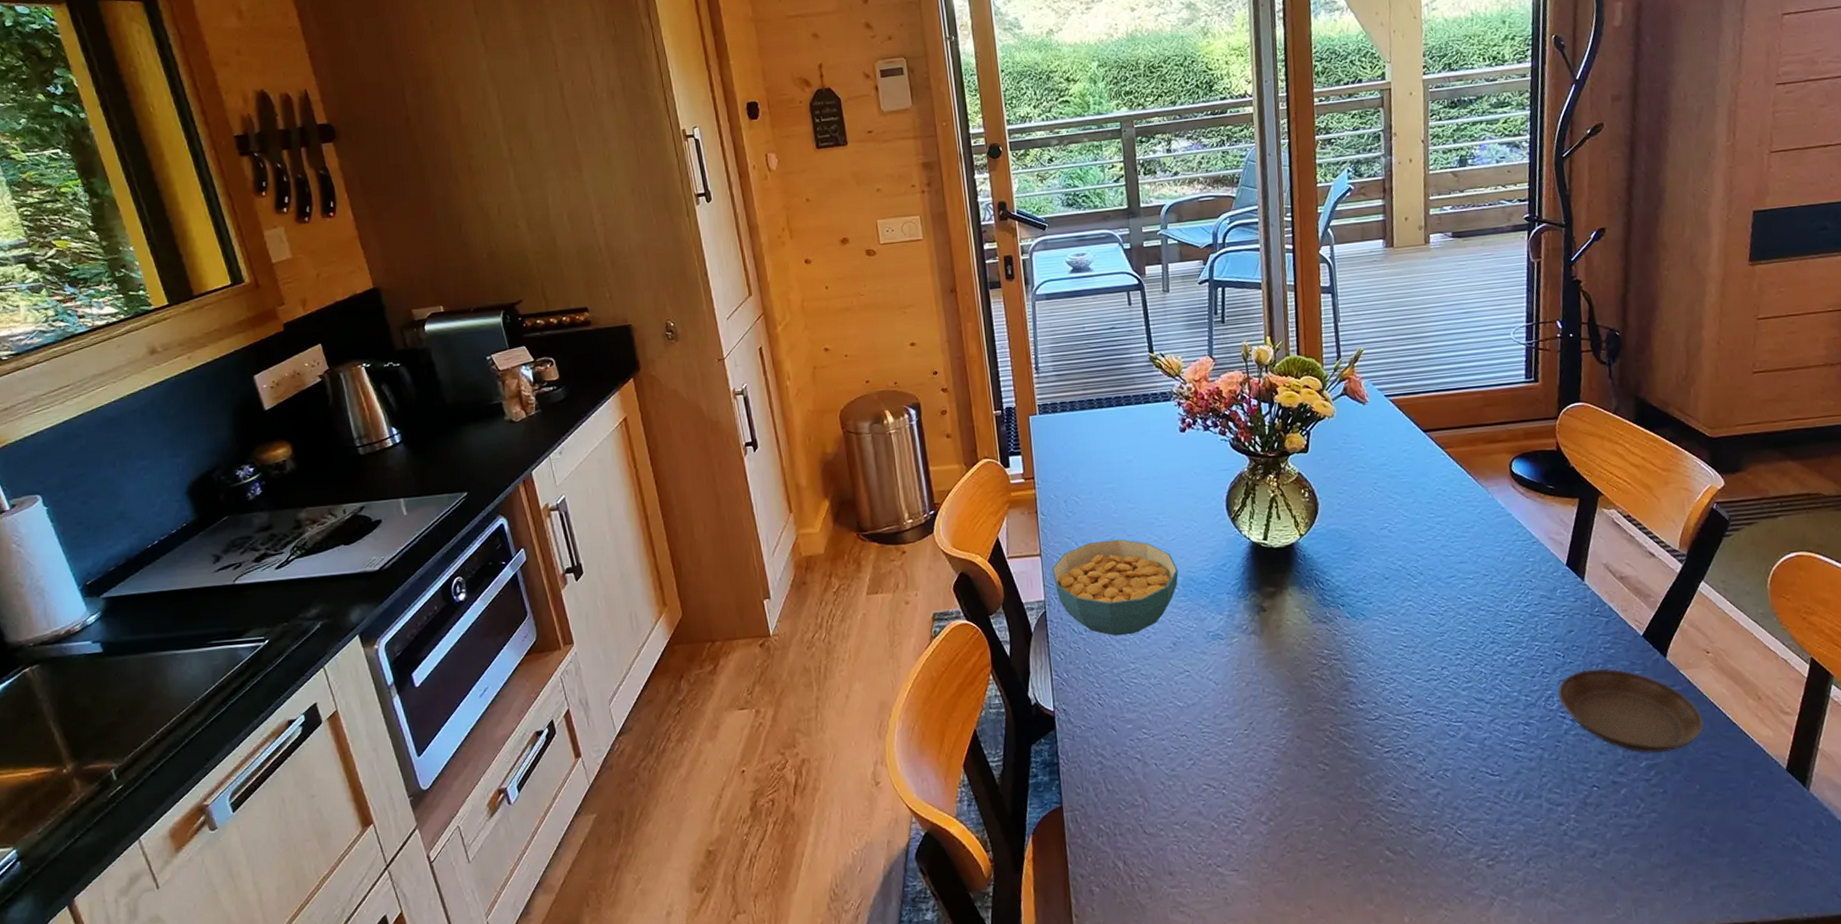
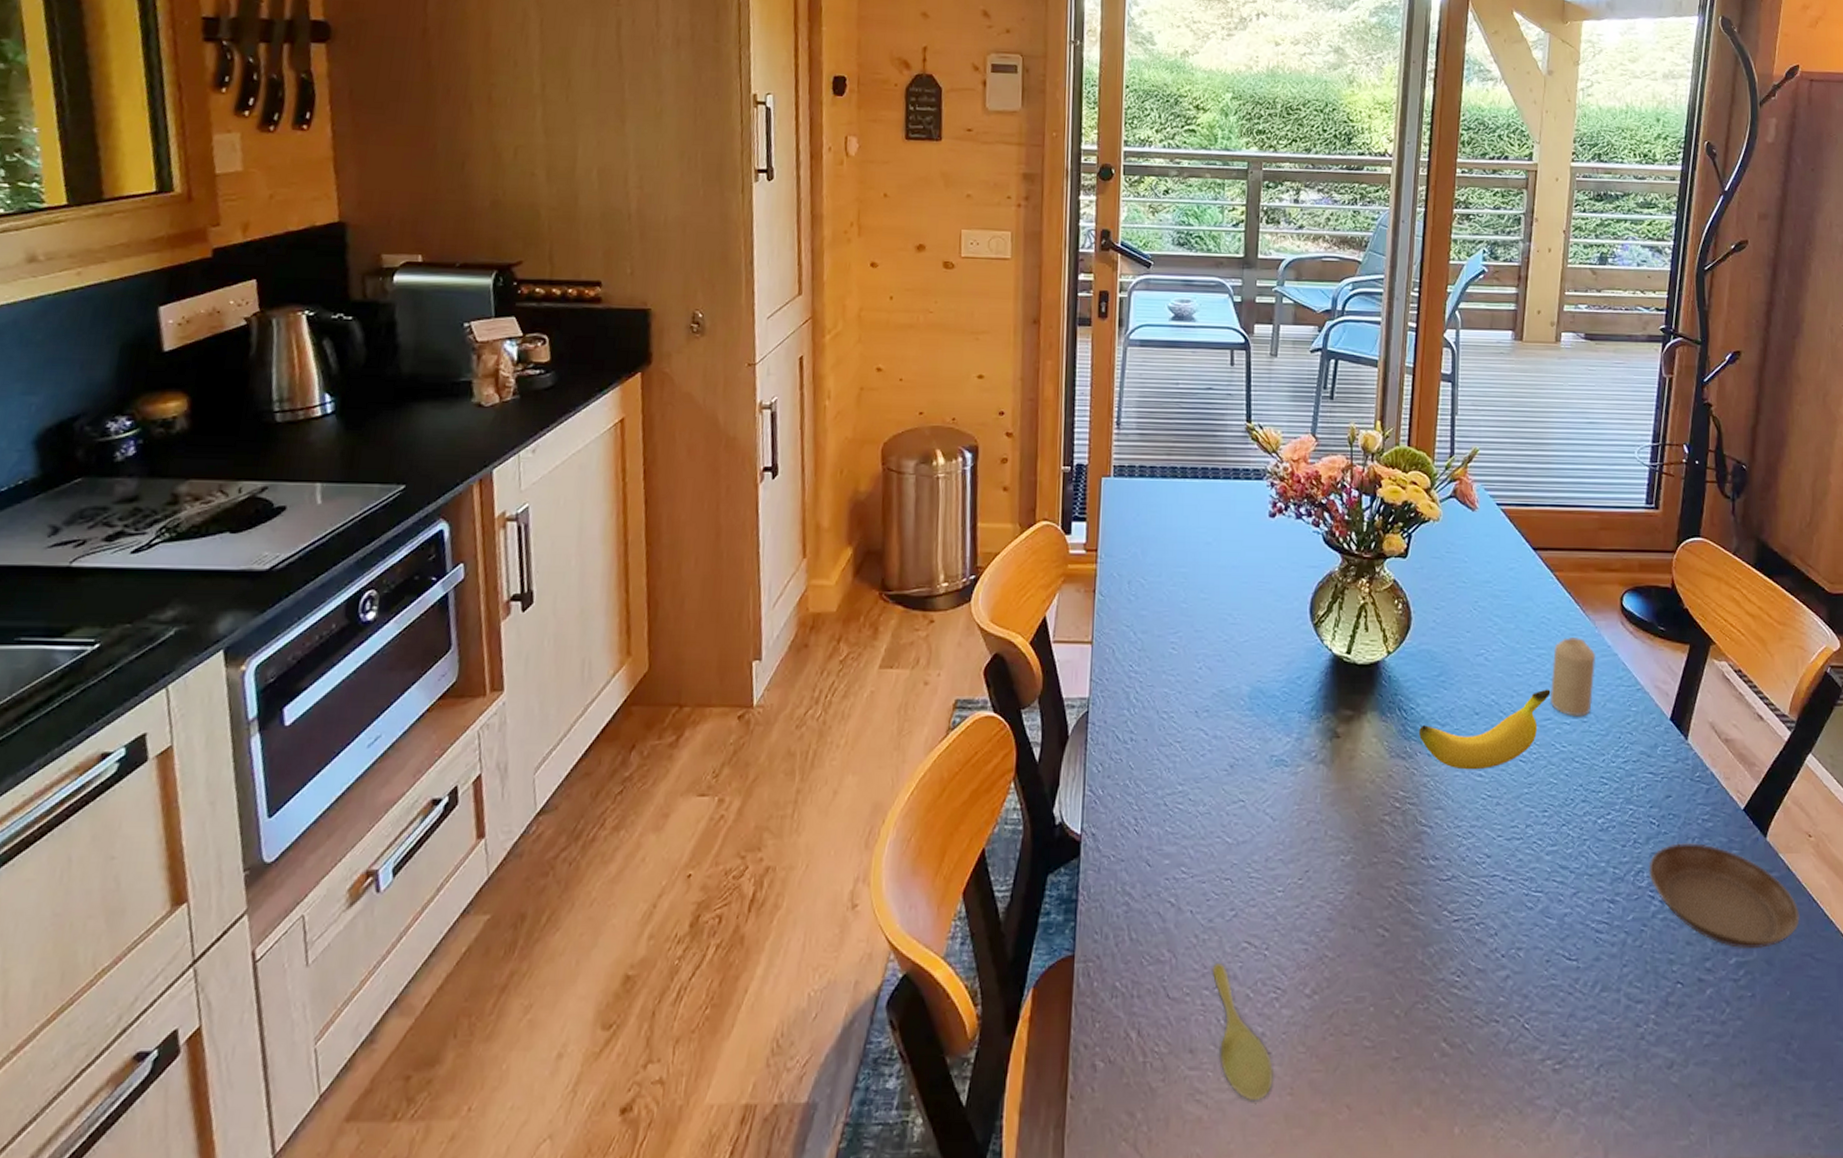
cereal bowl: present [1052,539,1179,636] -> none [1102,633,1247,750]
spoon: none [1179,803,1243,909] -> present [1212,964,1273,1102]
banana: none [1336,550,1453,627] -> present [1419,689,1551,770]
candle: none [1451,503,1492,572] -> present [1551,637,1595,717]

